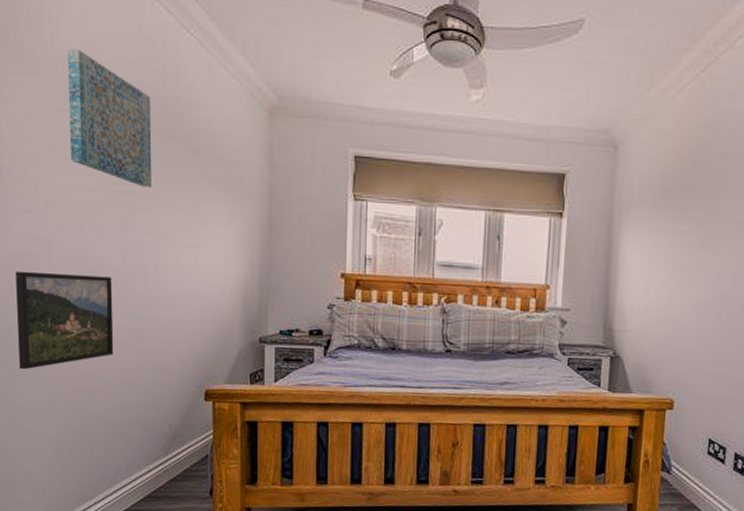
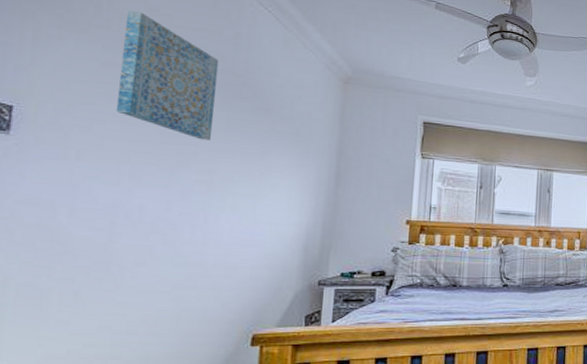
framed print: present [16,270,114,370] -> none [11,219,152,327]

